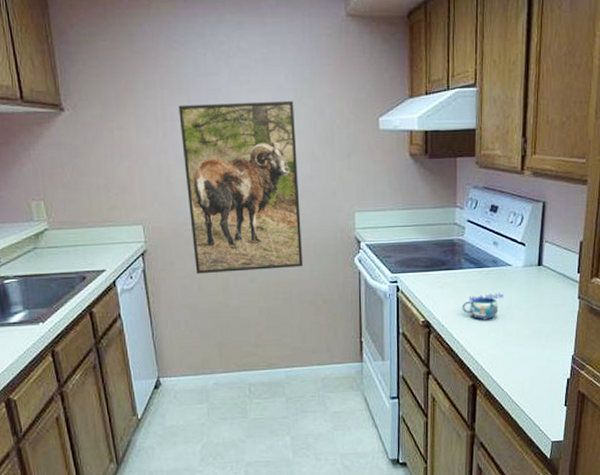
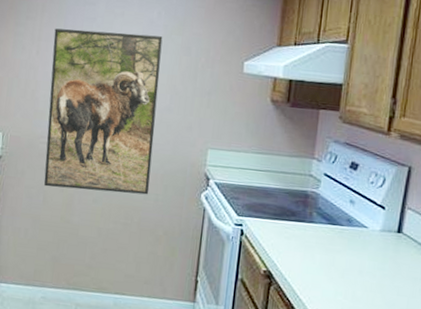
mug: present [462,293,504,320] -> none [308,252,357,282]

